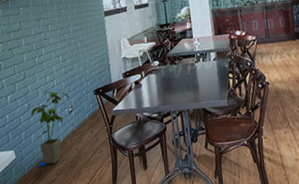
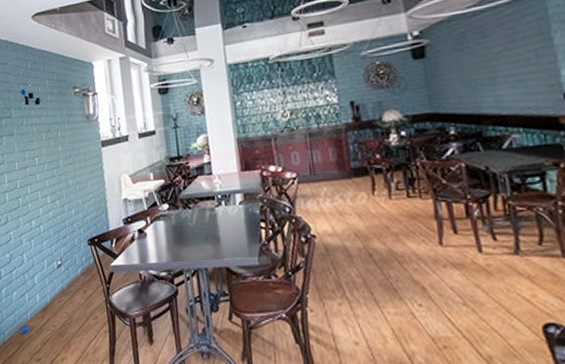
house plant: present [31,91,70,165] -> none [13,239,59,330]

